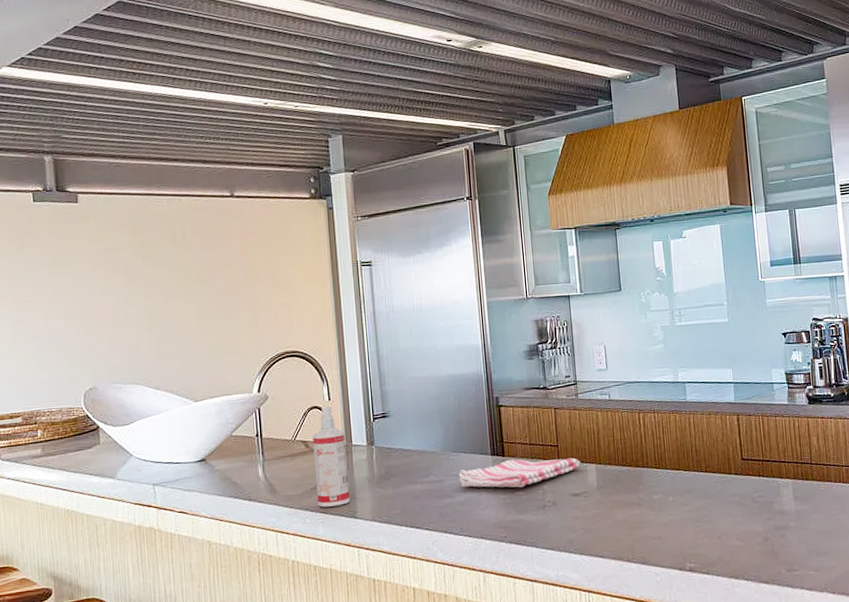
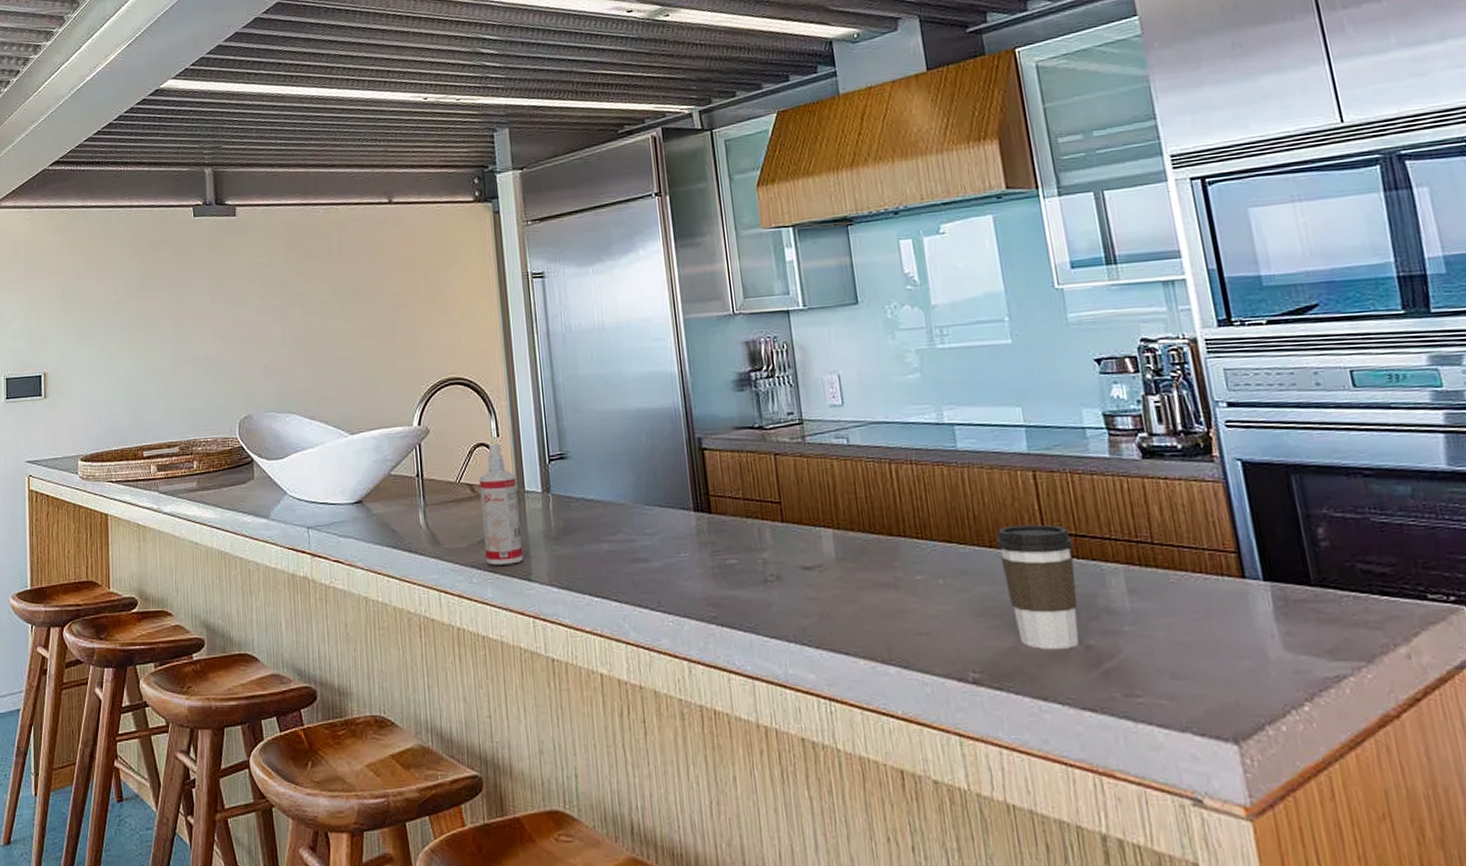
dish towel: present [458,458,580,488] -> none [653,518,812,555]
coffee cup: none [710,454,761,543] -> present [996,524,1079,649]

